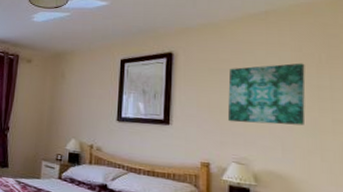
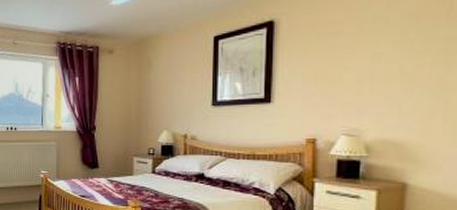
wall art: present [228,63,306,126] -> none [338,12,432,92]

